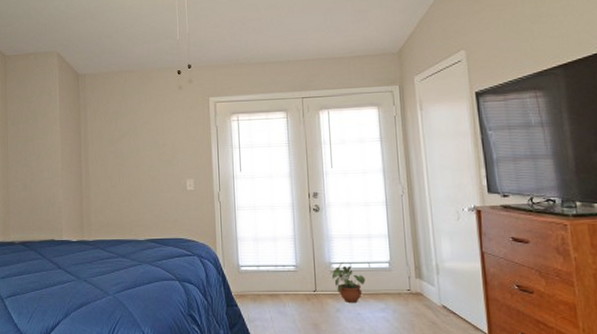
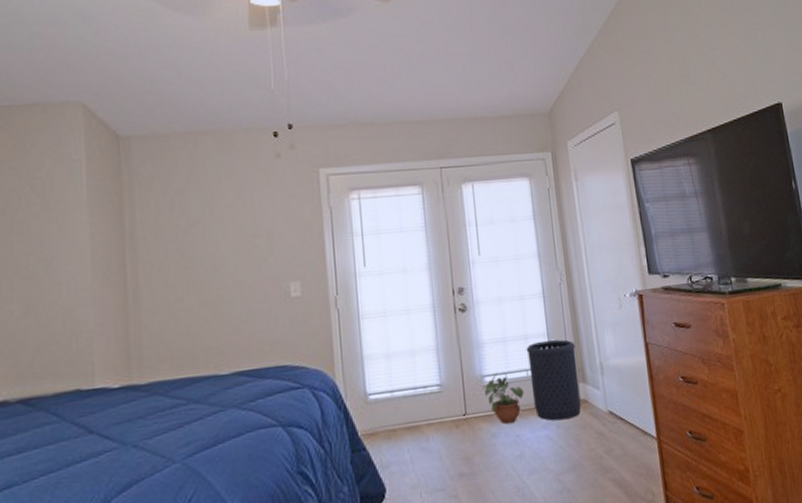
laundry basket: none [369,241,417,307] -> present [526,339,582,421]

